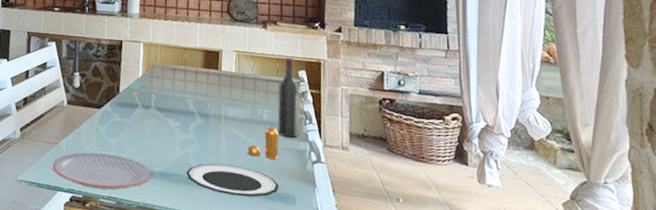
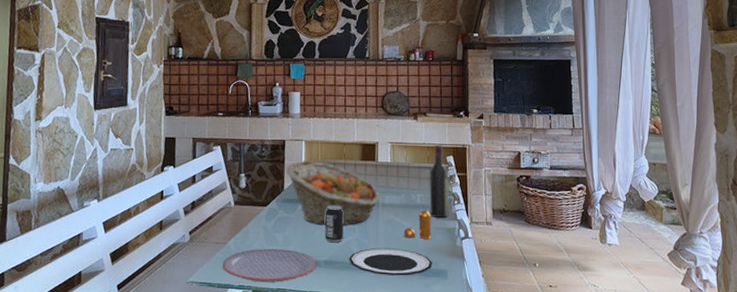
fruit basket: none [122,63,223,136] -> present [286,160,380,225]
beverage can: none [161,113,182,154] -> present [325,205,344,243]

